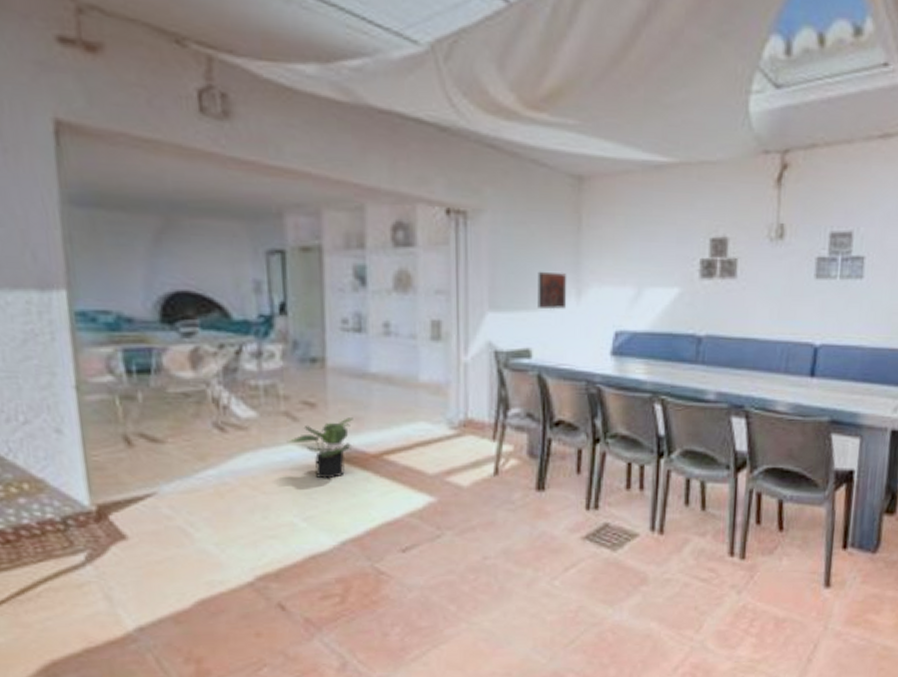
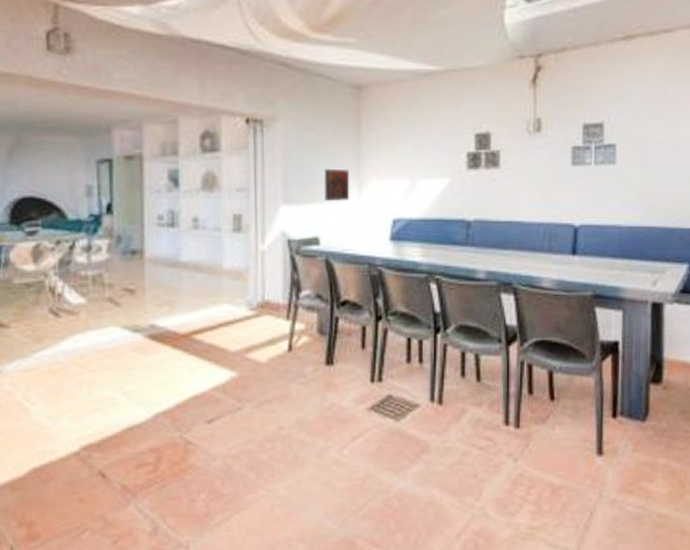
potted plant: present [286,418,353,479] -> none [110,302,166,357]

